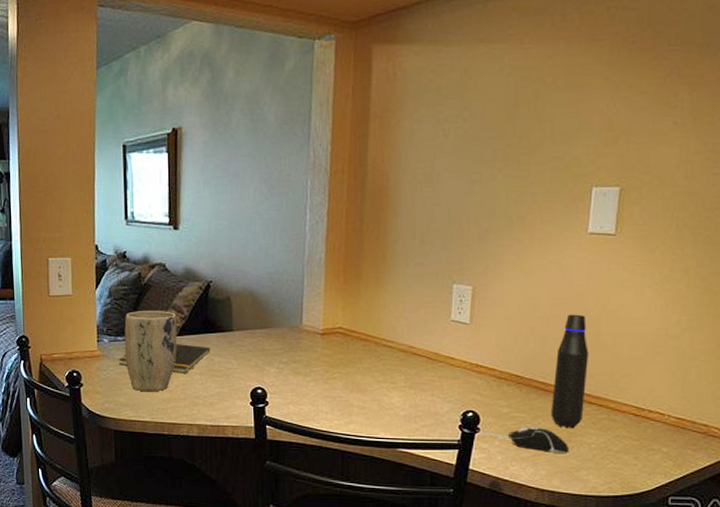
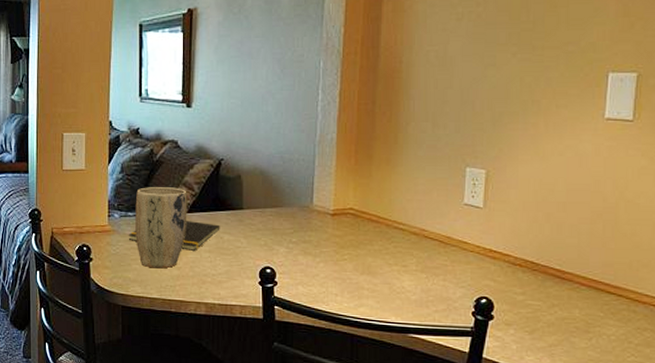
computer mouse: present [476,427,570,453] -> none [490,315,588,344]
water bottle: present [550,314,589,429] -> none [567,200,607,319]

